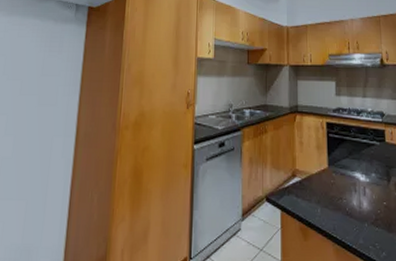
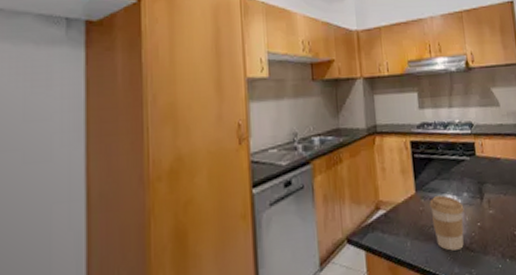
coffee cup: none [340,173,372,223] -> present [429,195,464,251]

